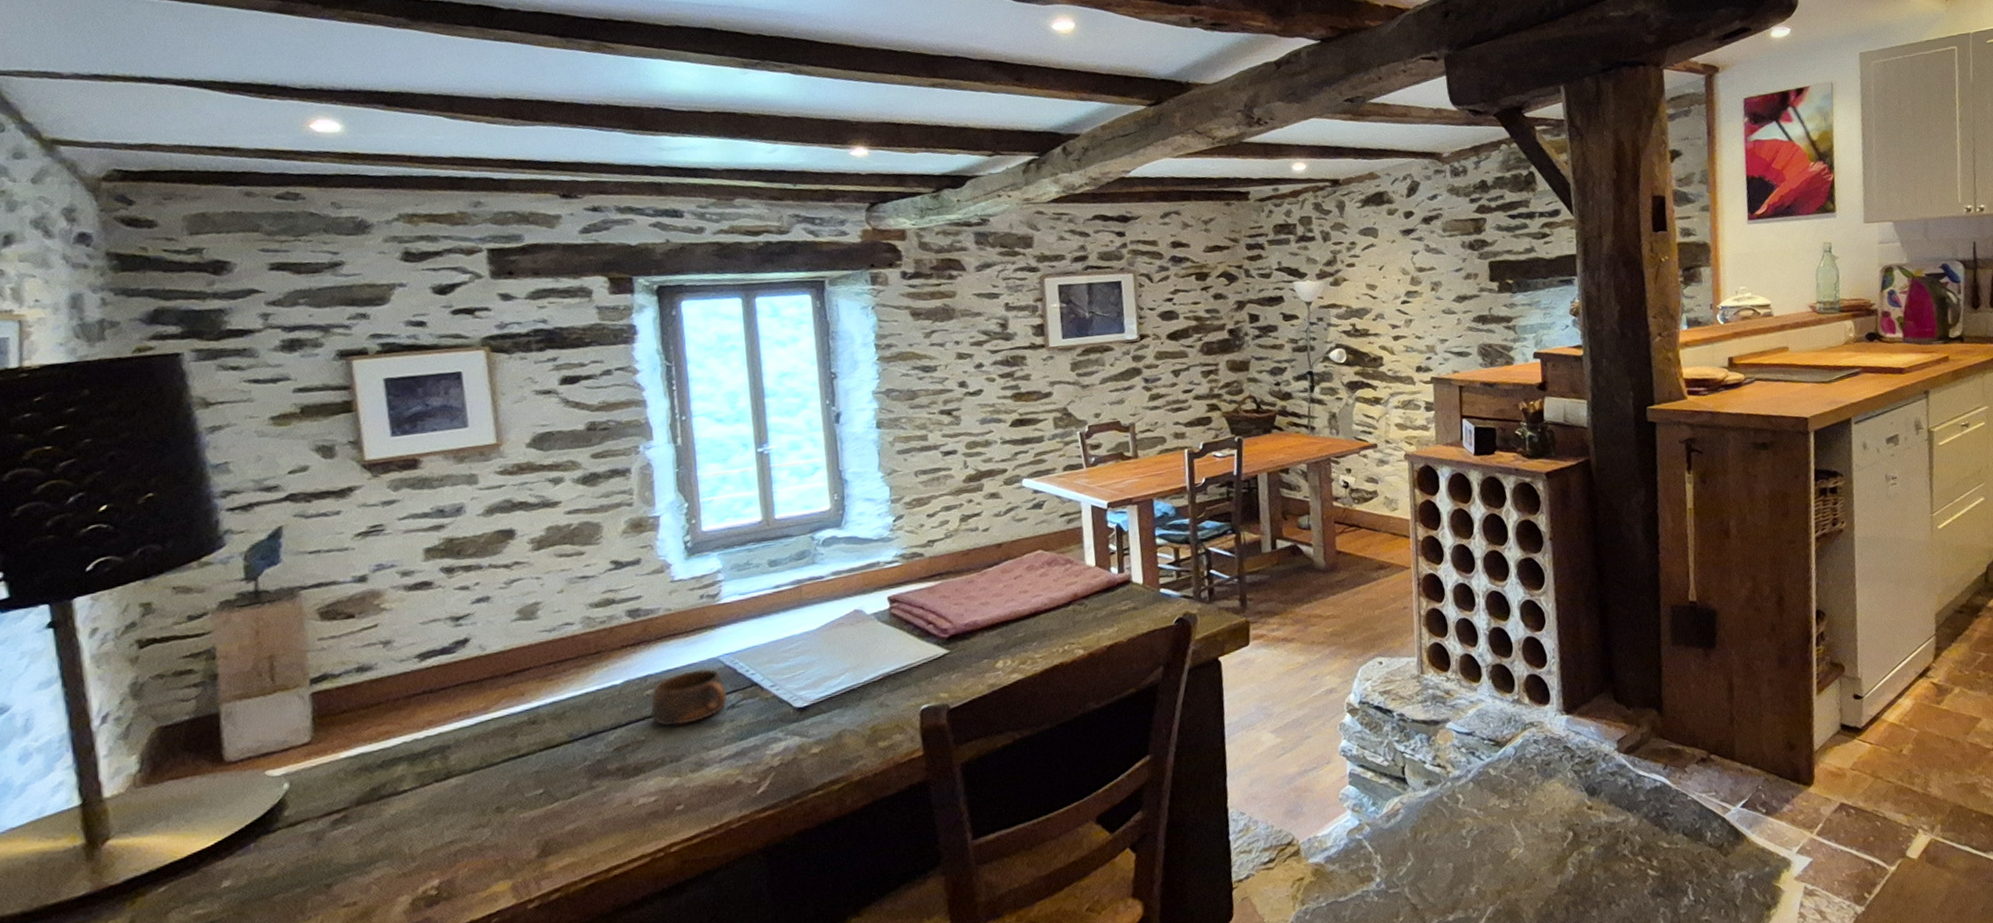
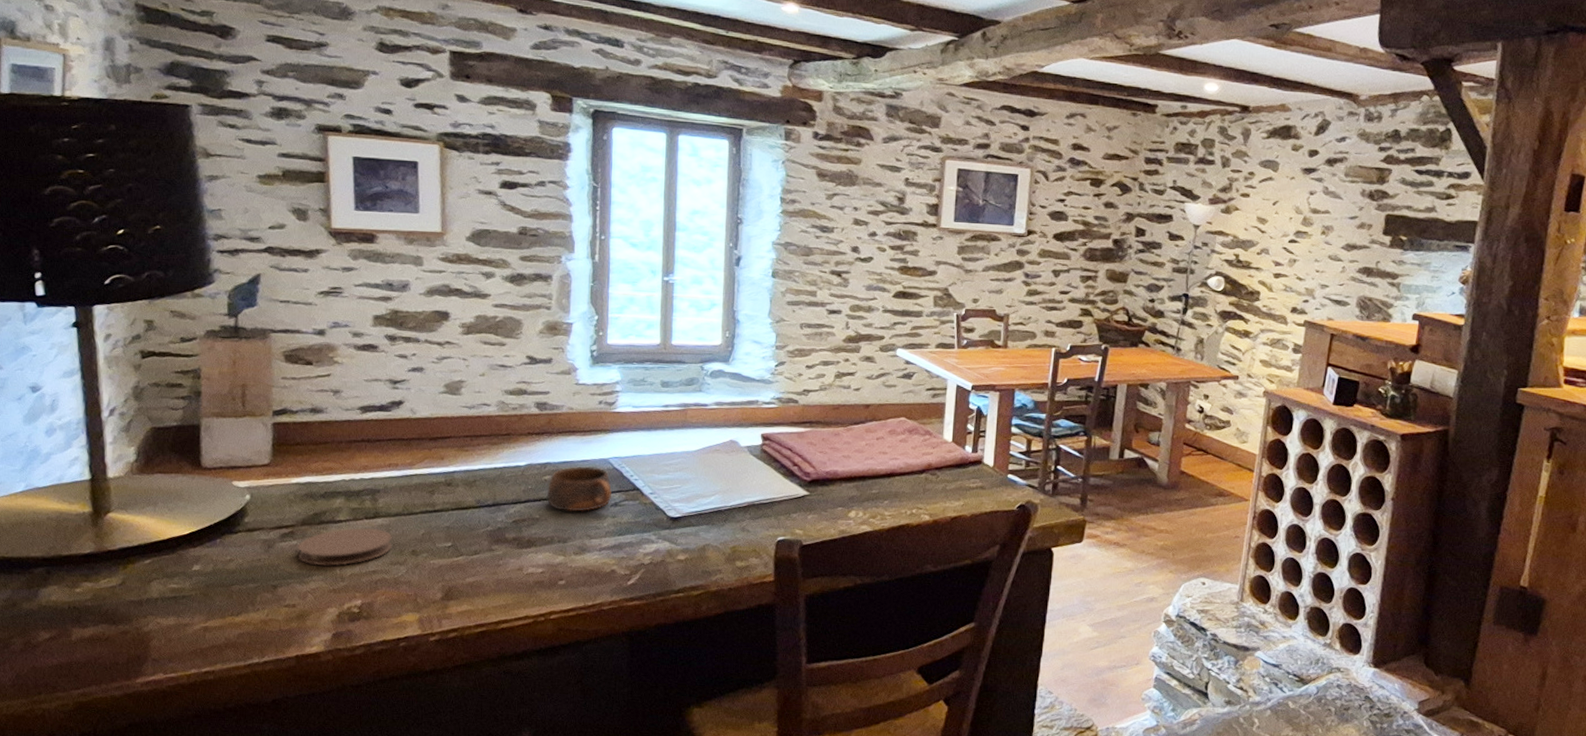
coaster: none [354,790,471,850] -> present [298,528,392,566]

